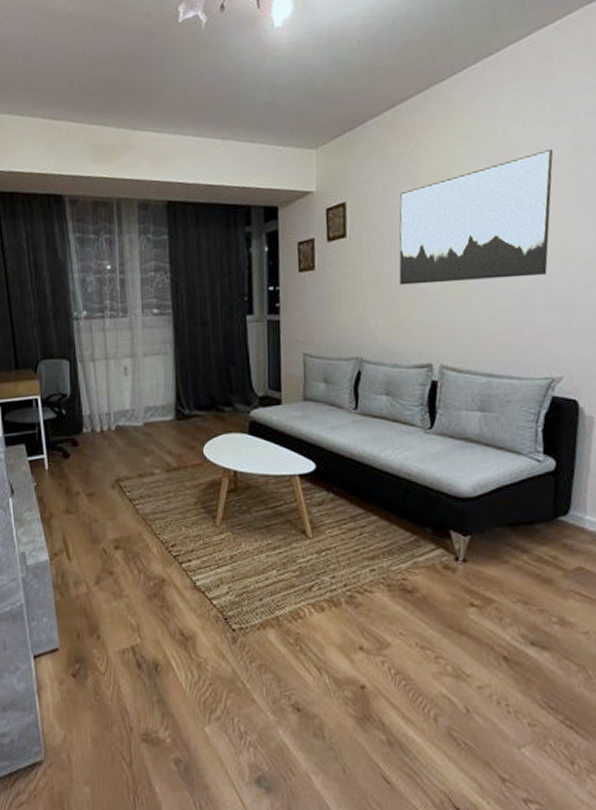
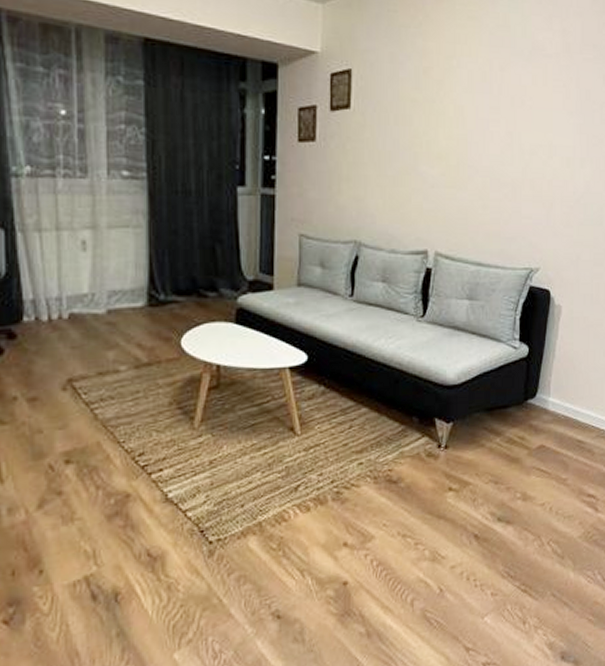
wall art: present [399,148,554,285] -> none [401,43,546,168]

